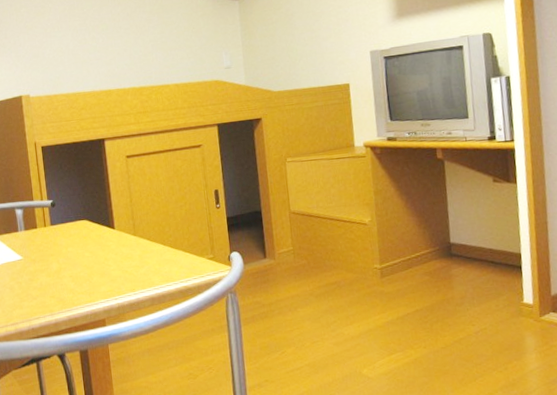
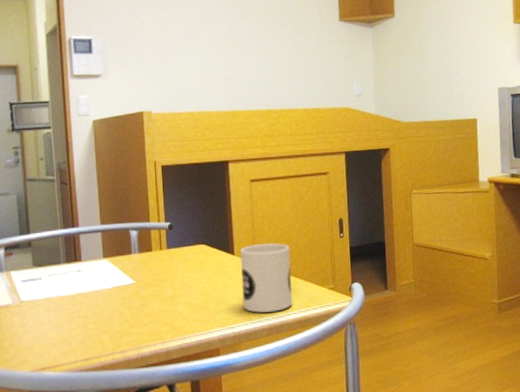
mug: none [120,216,173,284] -> present [240,242,292,313]

